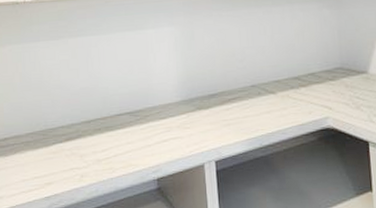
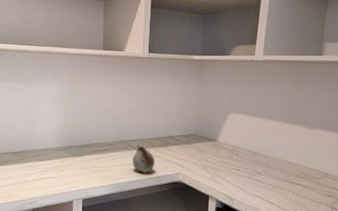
fruit: none [269,88,297,121] -> present [132,145,155,173]

